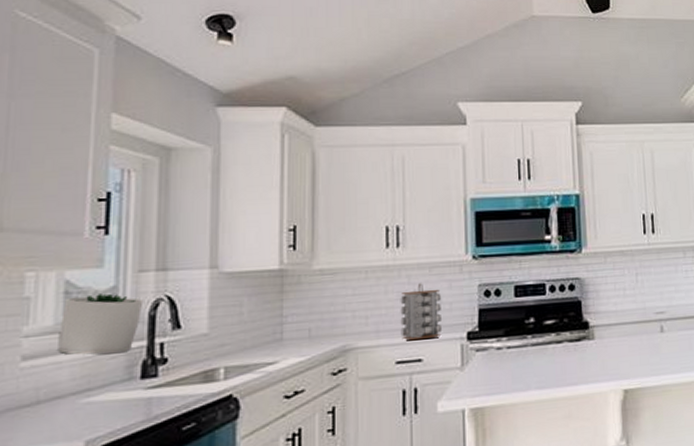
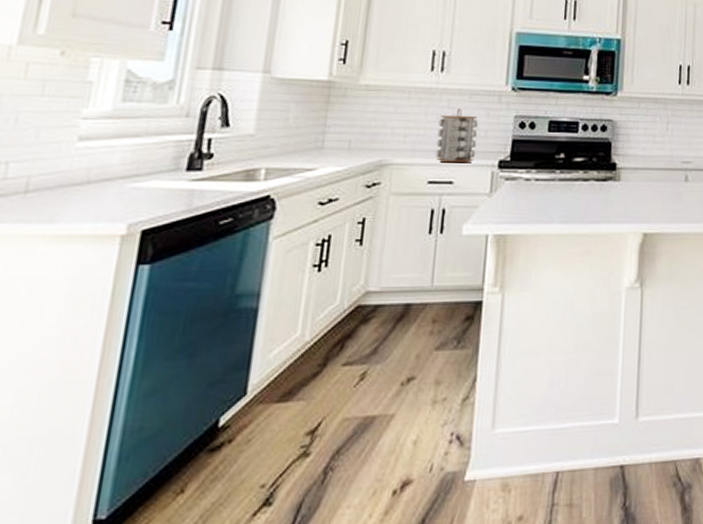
planter: present [58,293,144,355] -> none [112,85,198,144]

